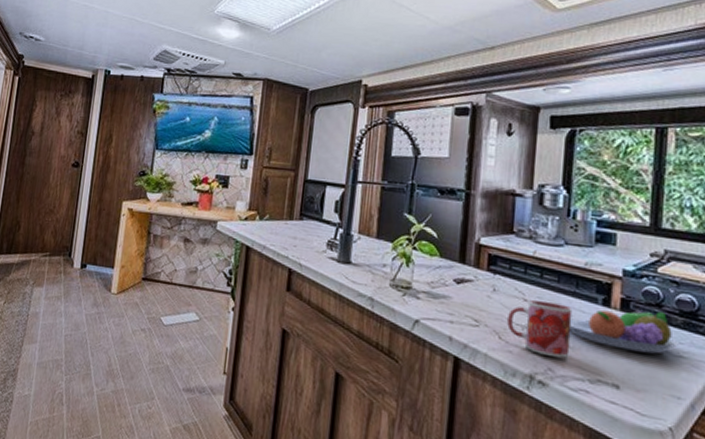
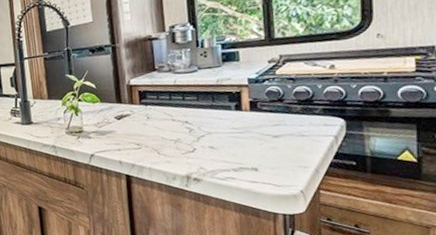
mug: present [507,300,573,359] -> none [162,116,215,159]
fruit bowl: present [569,309,679,354] -> none [211,104,300,141]

